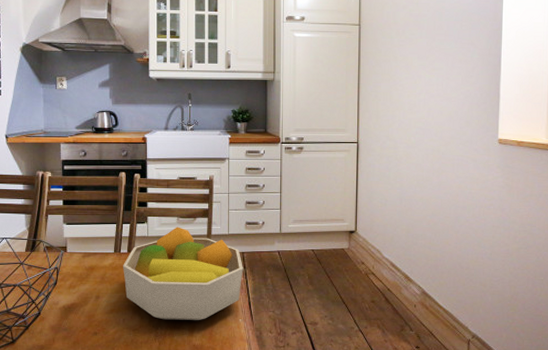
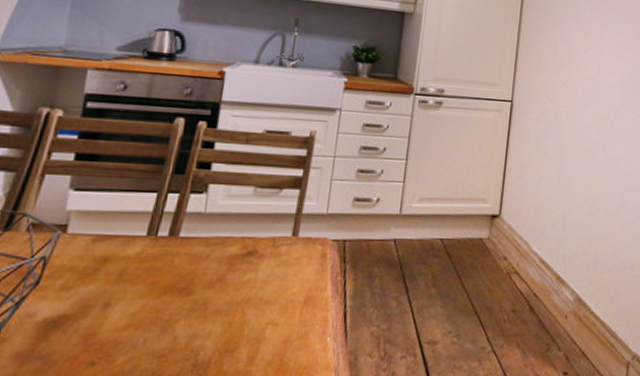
fruit bowl: present [123,227,243,320] -> none [154,200,343,340]

